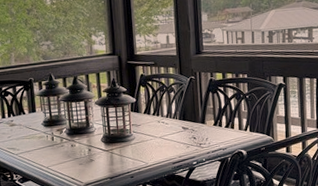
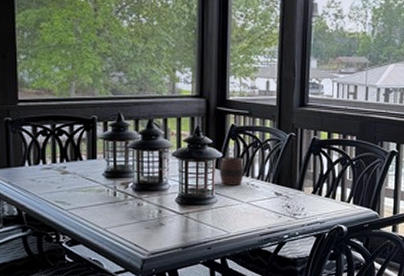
cup: none [134,100,155,125] -> present [219,157,244,185]

